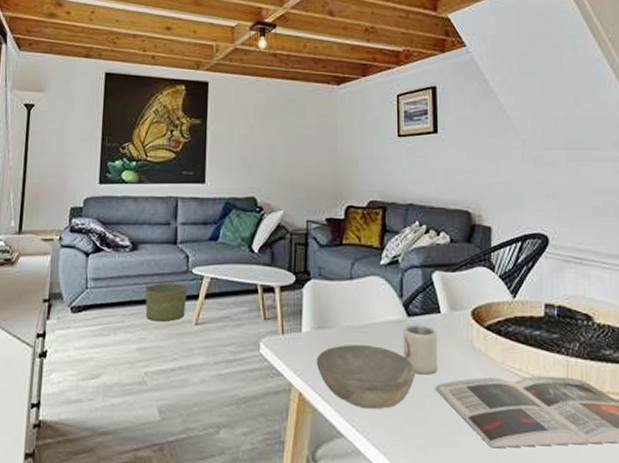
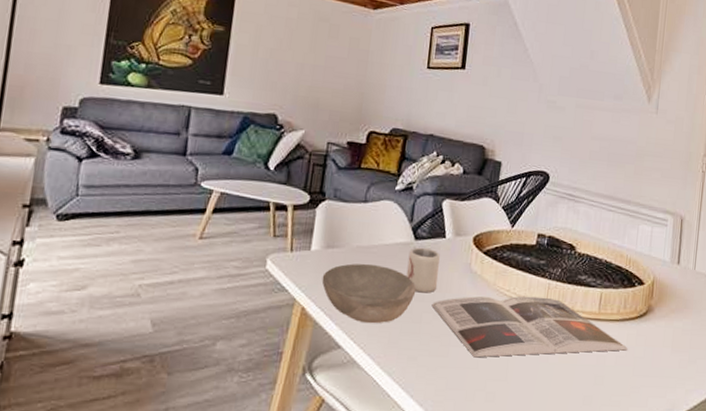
basket: present [145,282,188,322] -> none [144,194,195,235]

